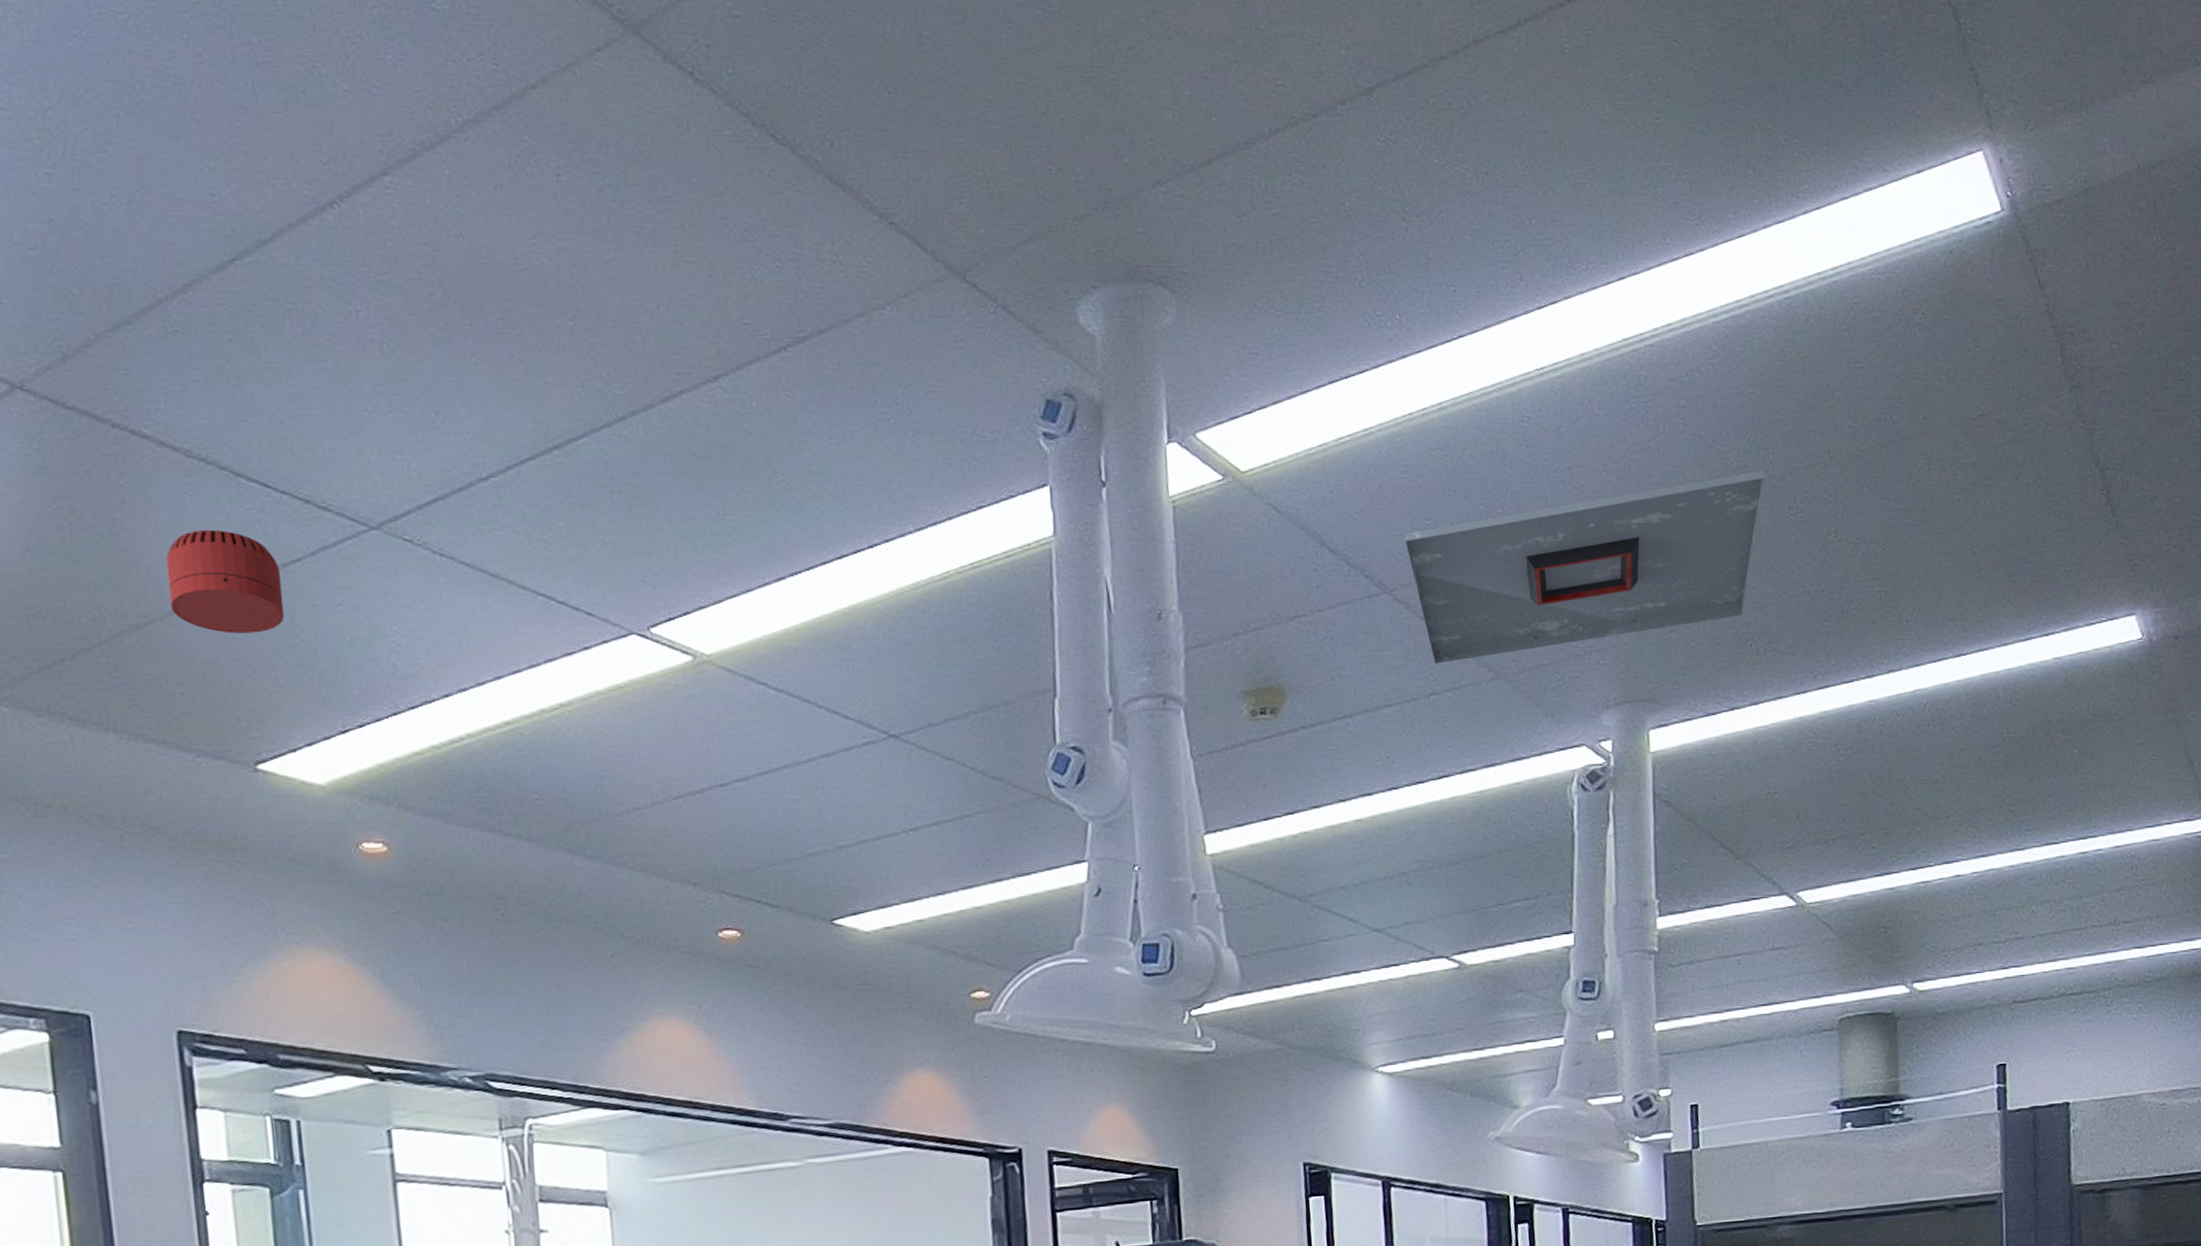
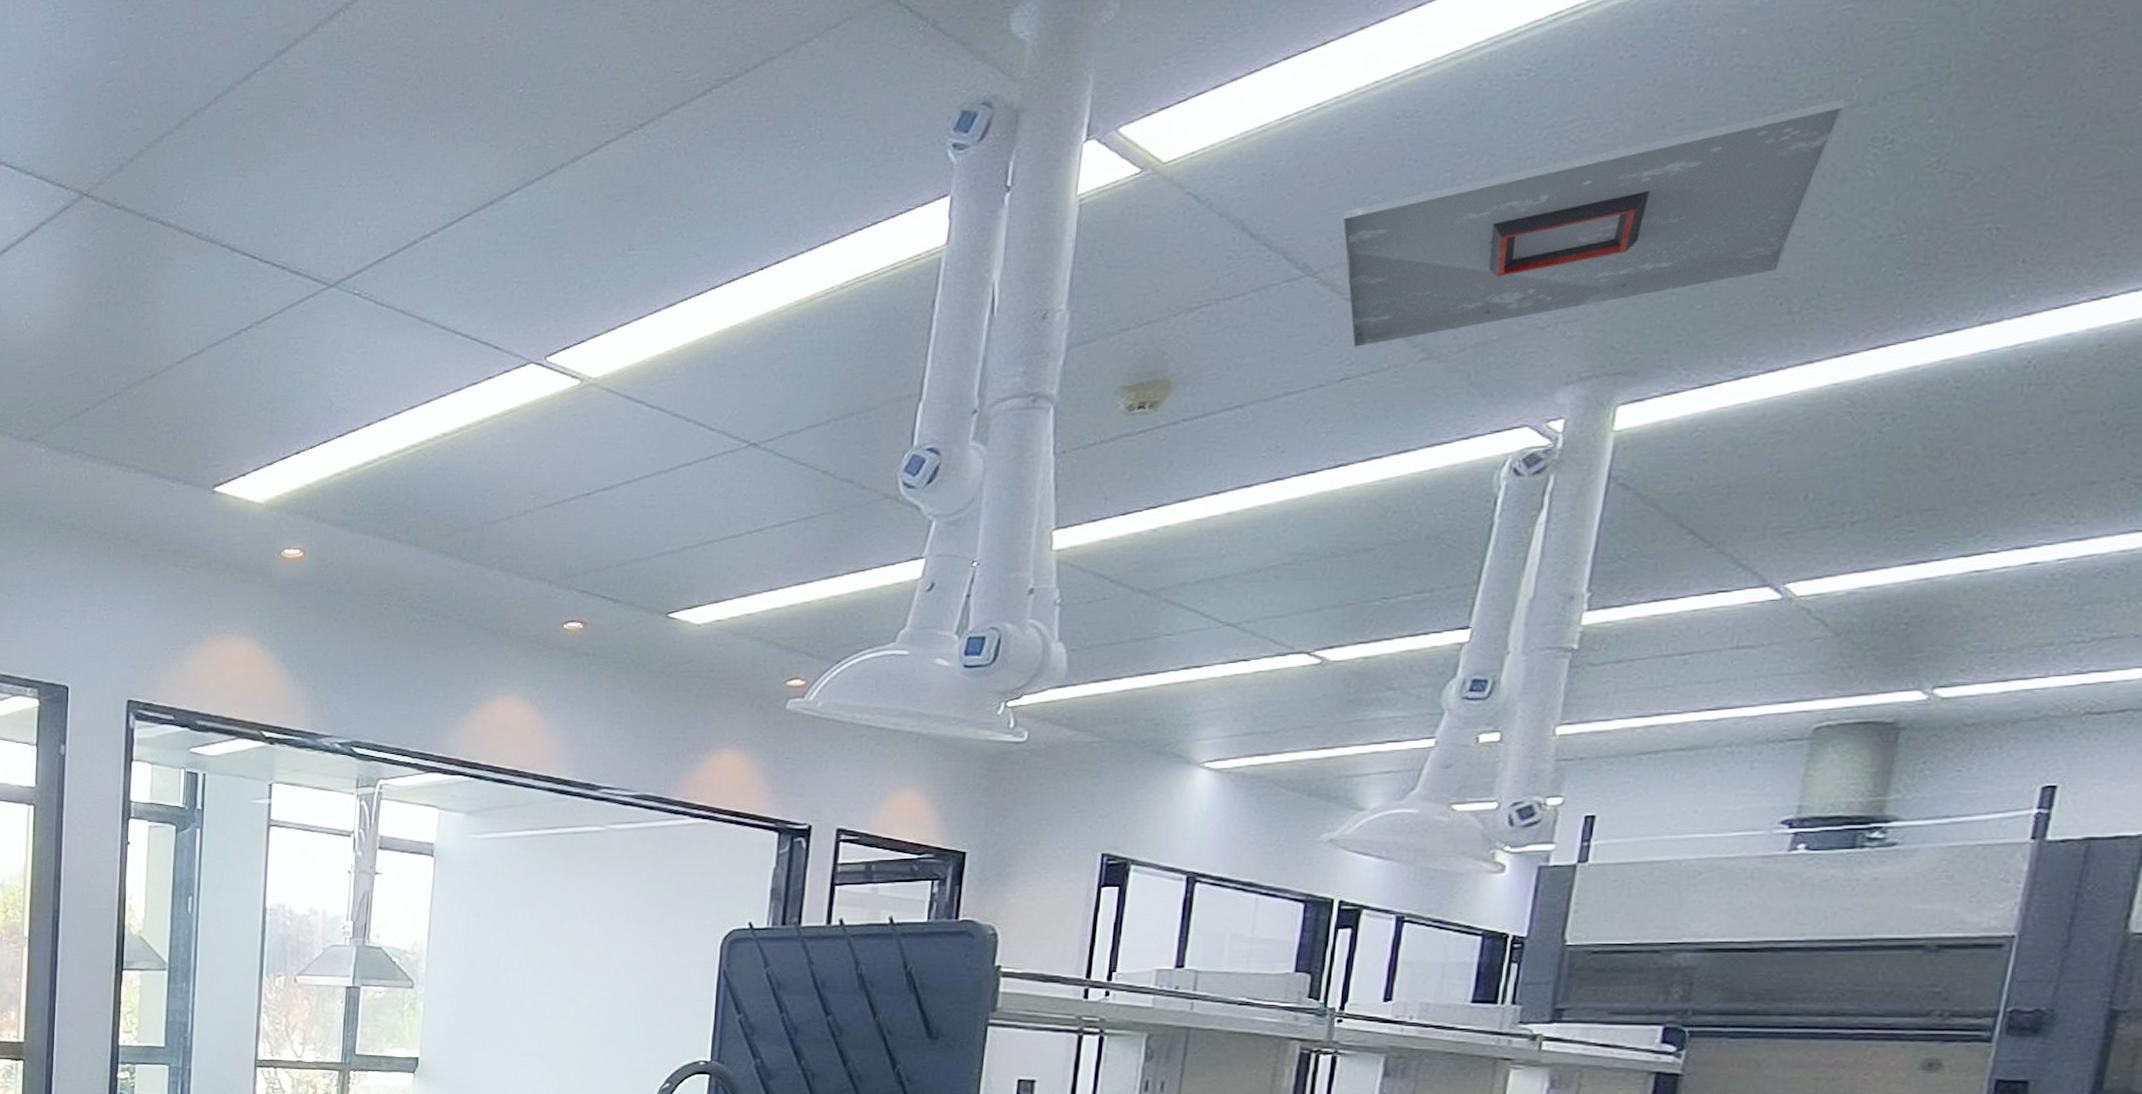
smoke detector: present [166,529,285,633] -> none [170,297,254,382]

